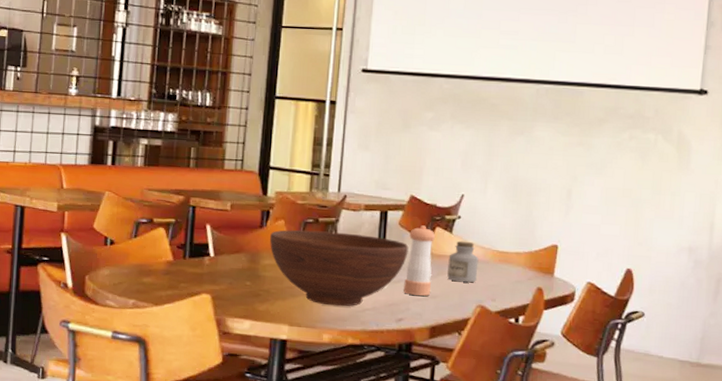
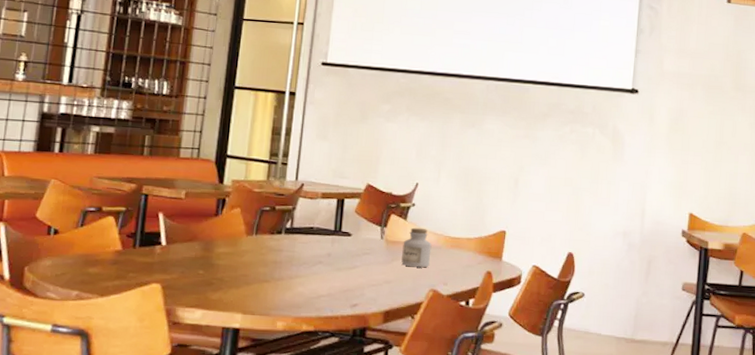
fruit bowl: present [269,230,409,307] -> none [224,217,364,294]
pepper shaker: present [403,225,436,296] -> none [358,213,391,281]

